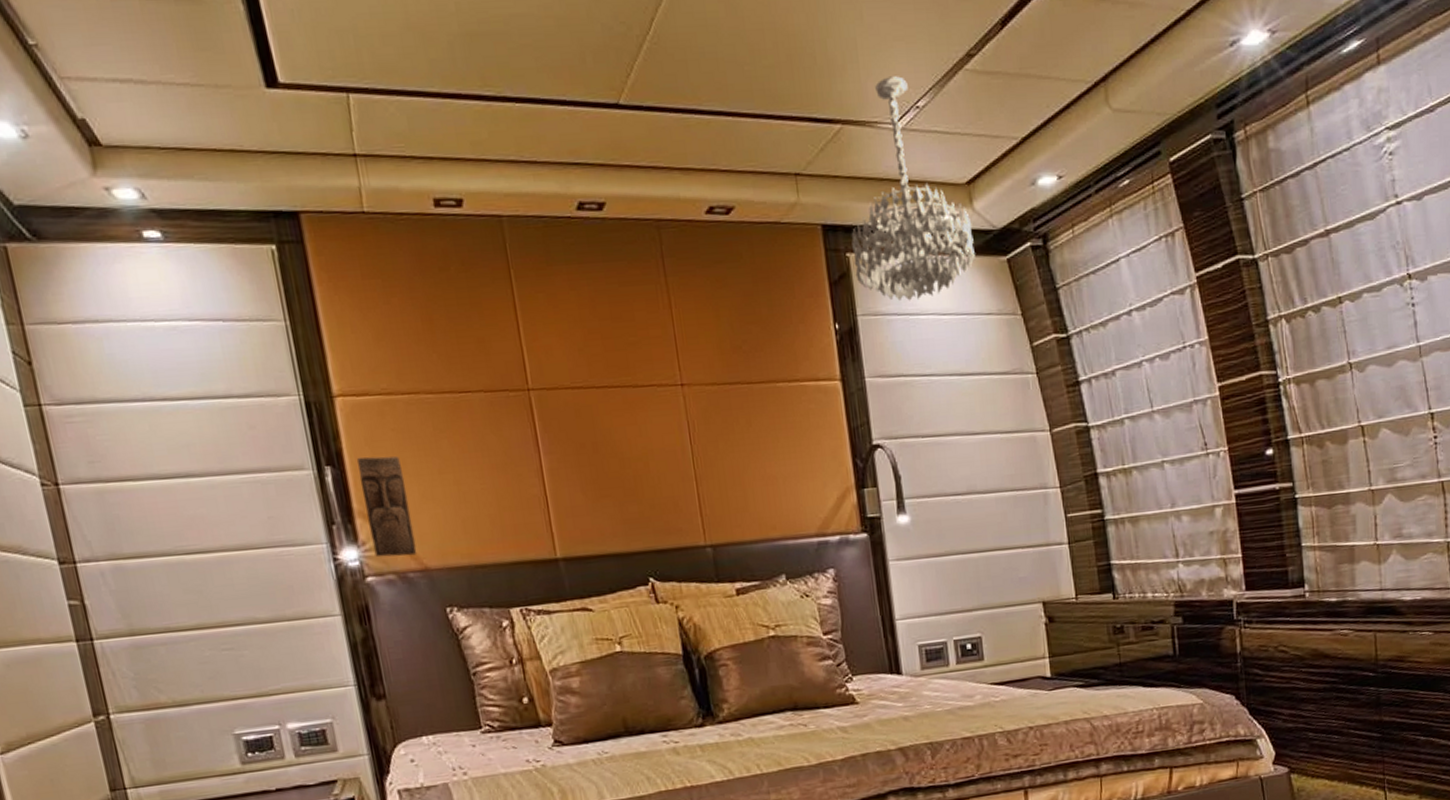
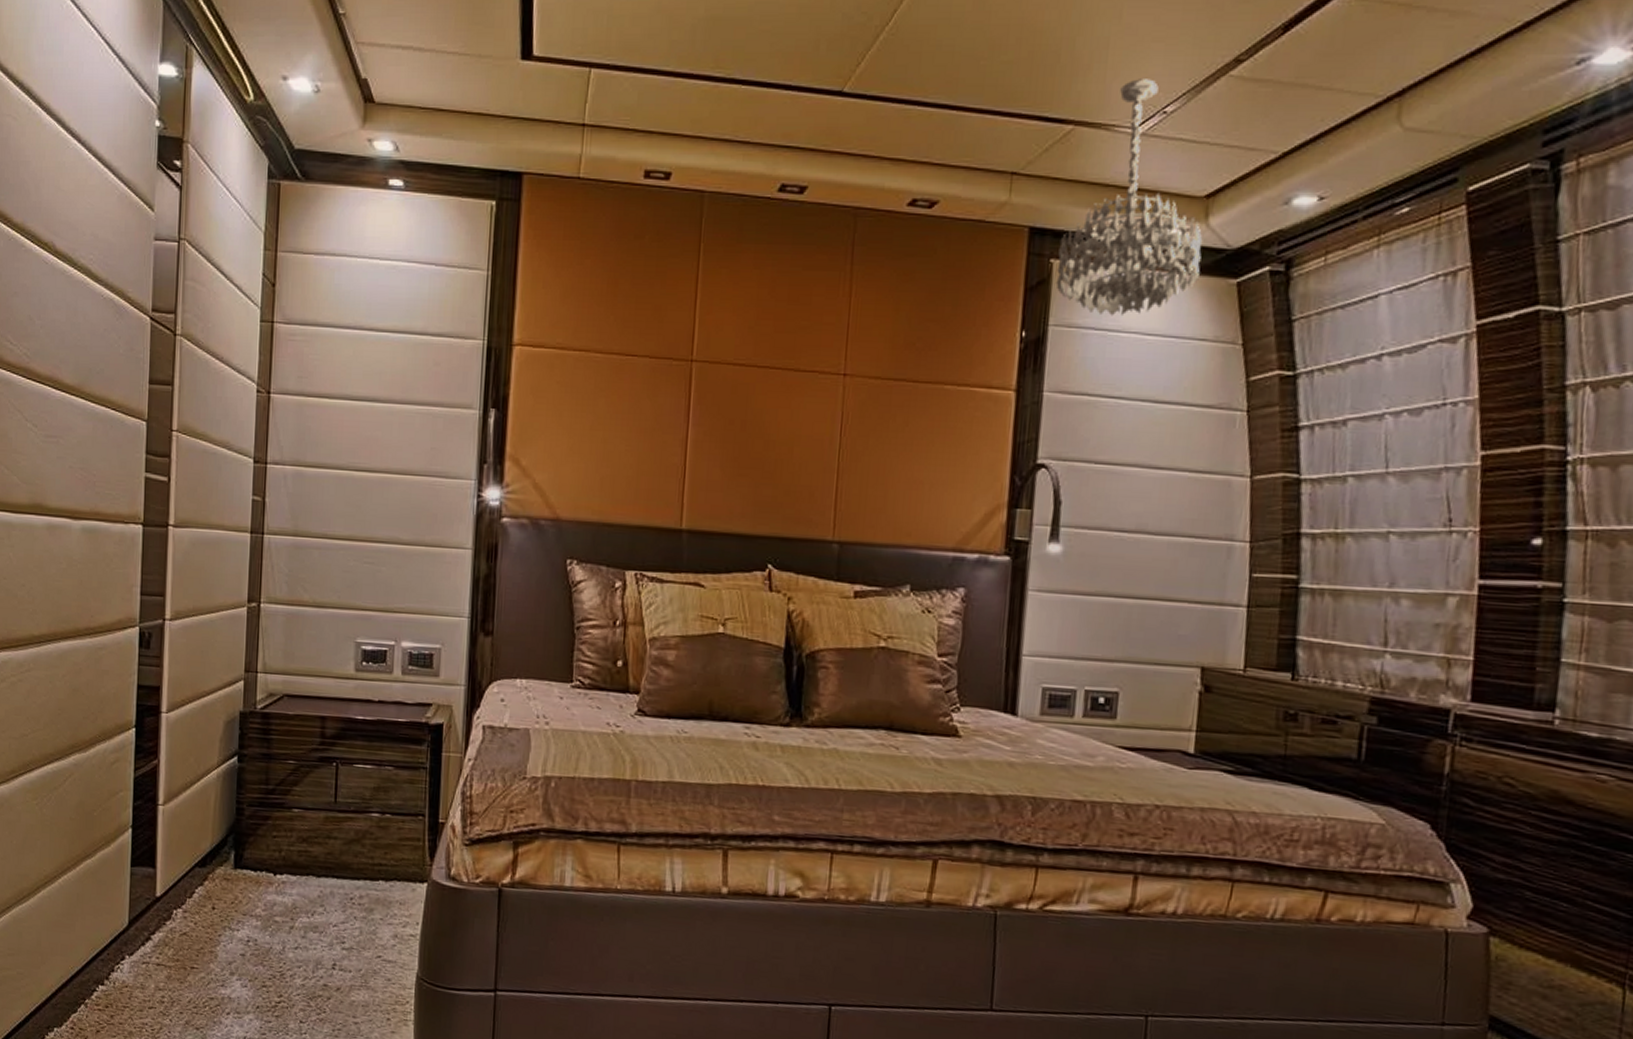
mask: present [356,456,417,558] -> none [515,404,558,504]

